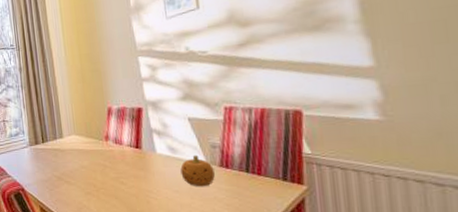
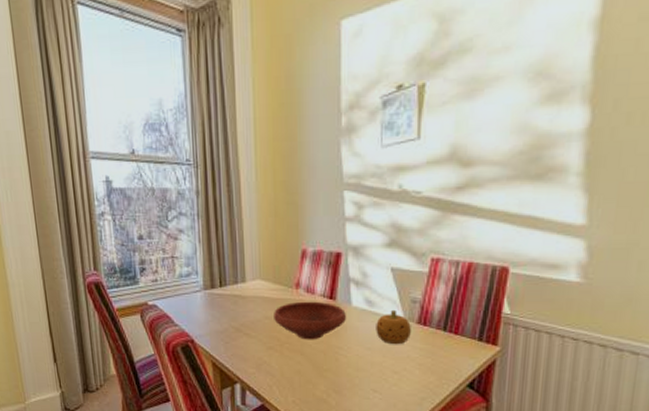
bowl: none [88,151,154,185] -> present [274,301,347,340]

